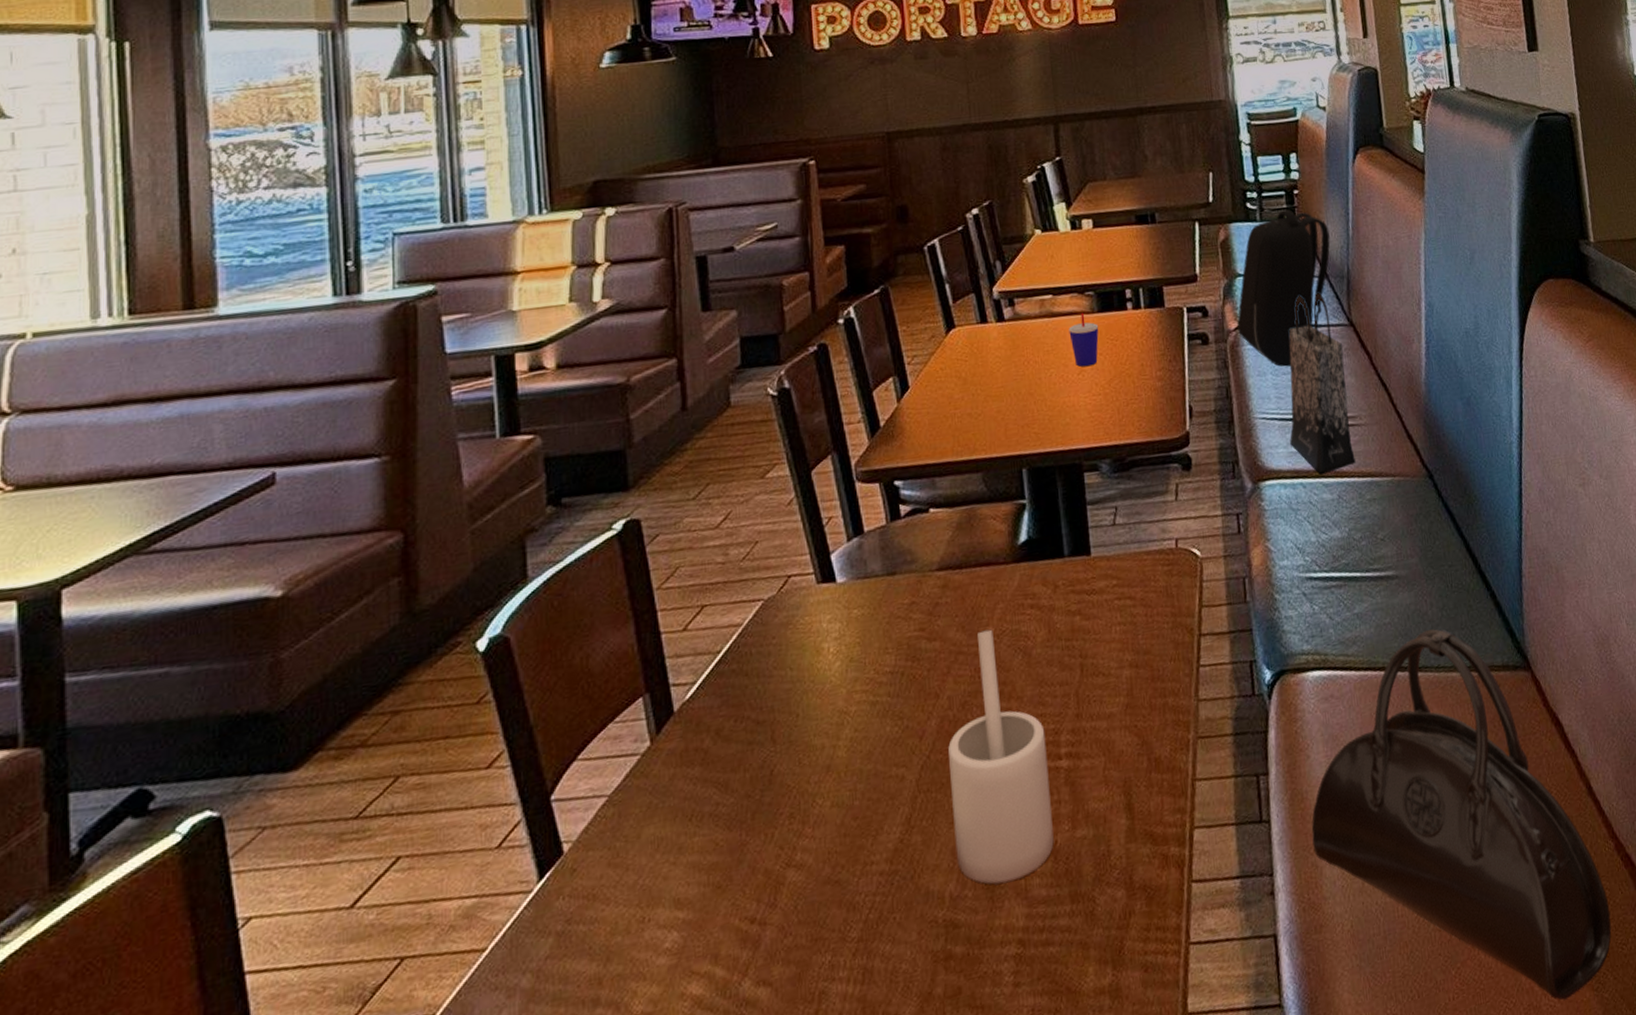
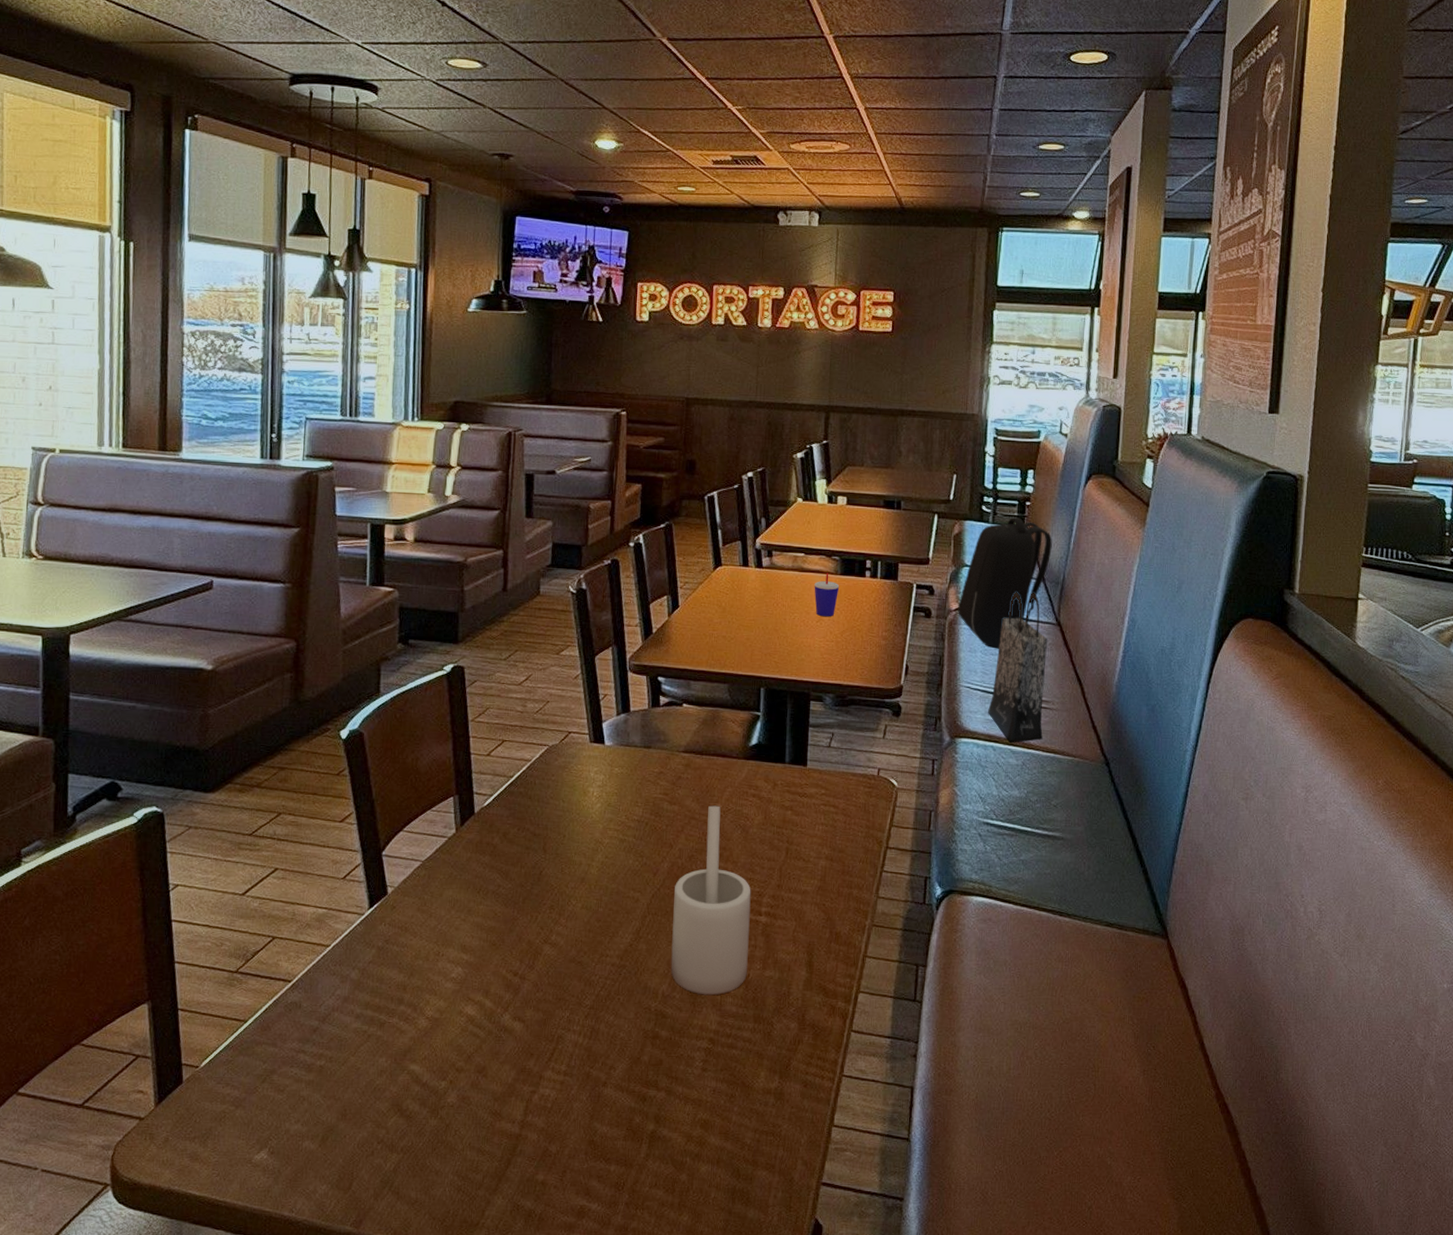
handbag: present [1311,629,1612,1001] -> none [954,887,1201,1199]

